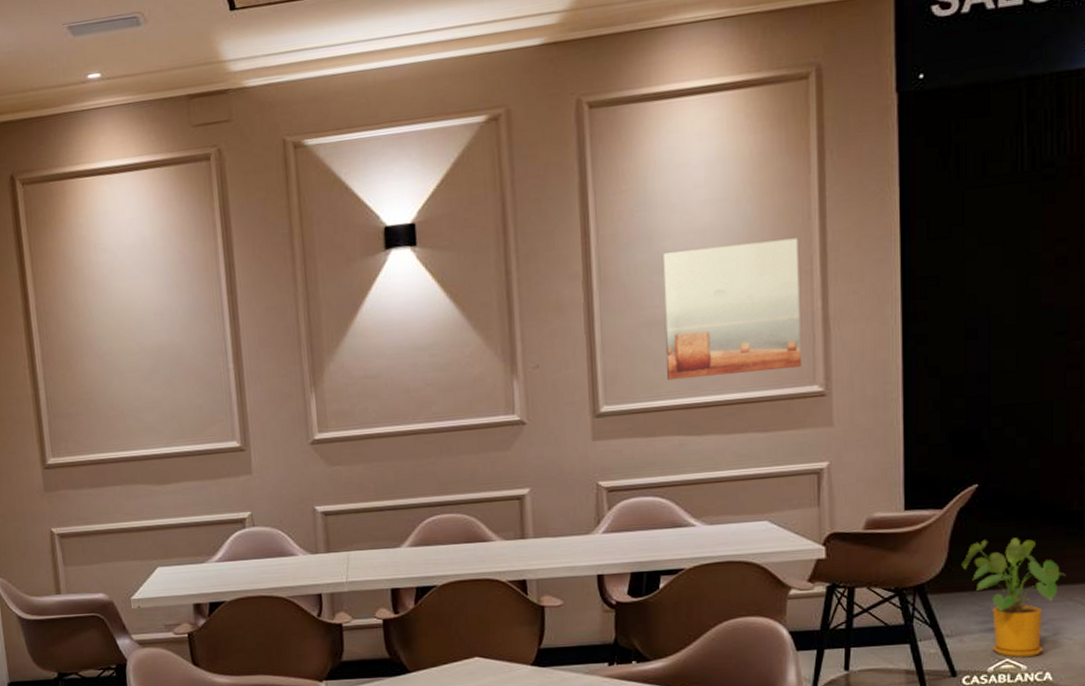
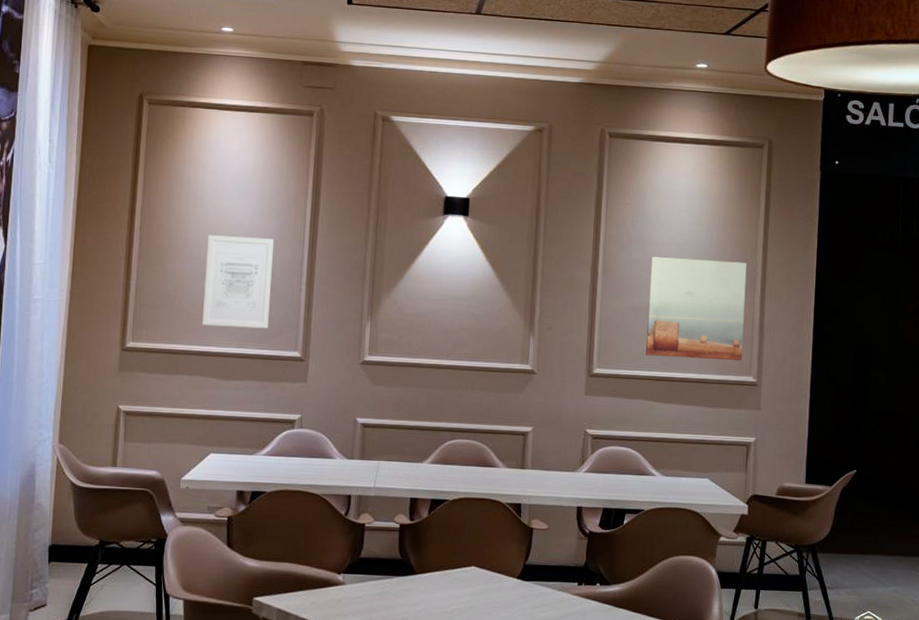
wall art: none [113,315,198,428] -> present [202,235,274,329]
house plant: present [961,538,1065,657] -> none [842,514,911,611]

